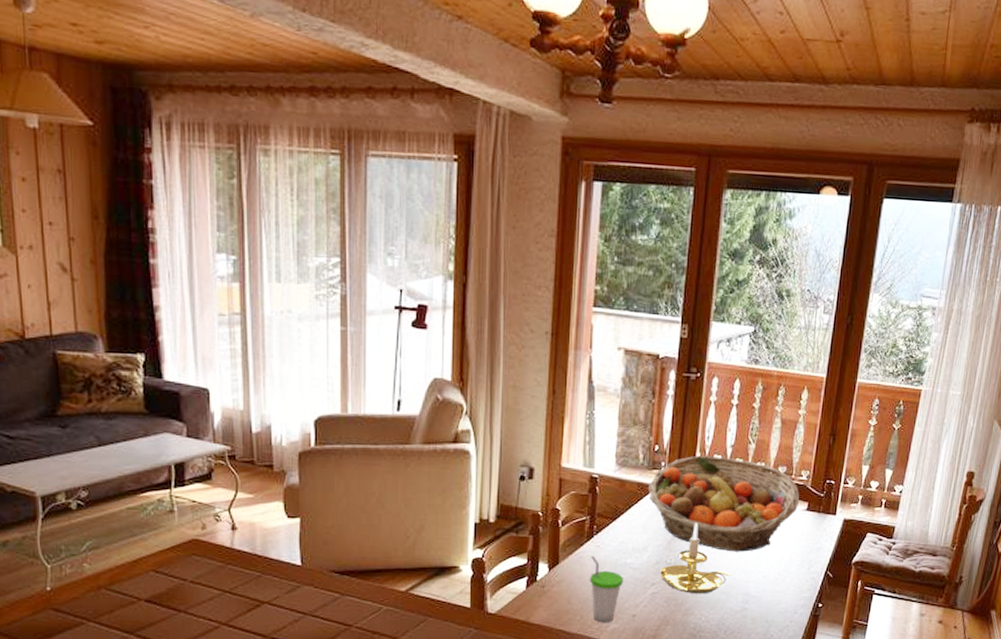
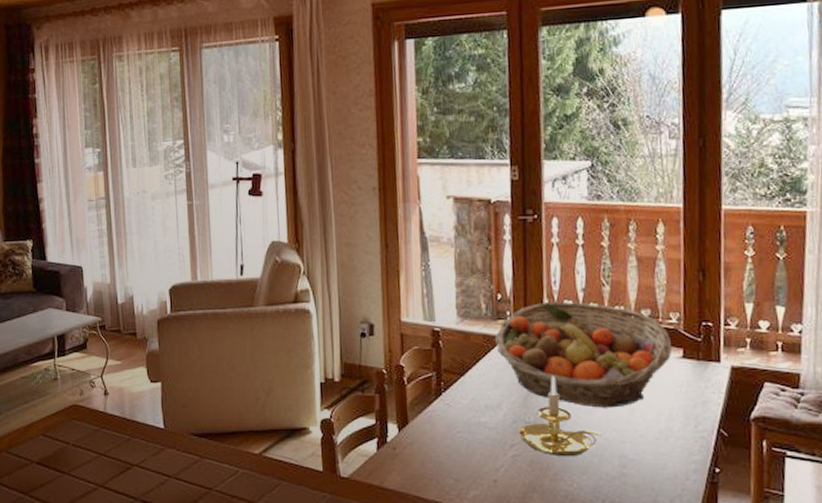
cup: present [590,556,623,623] -> none [441,415,479,489]

